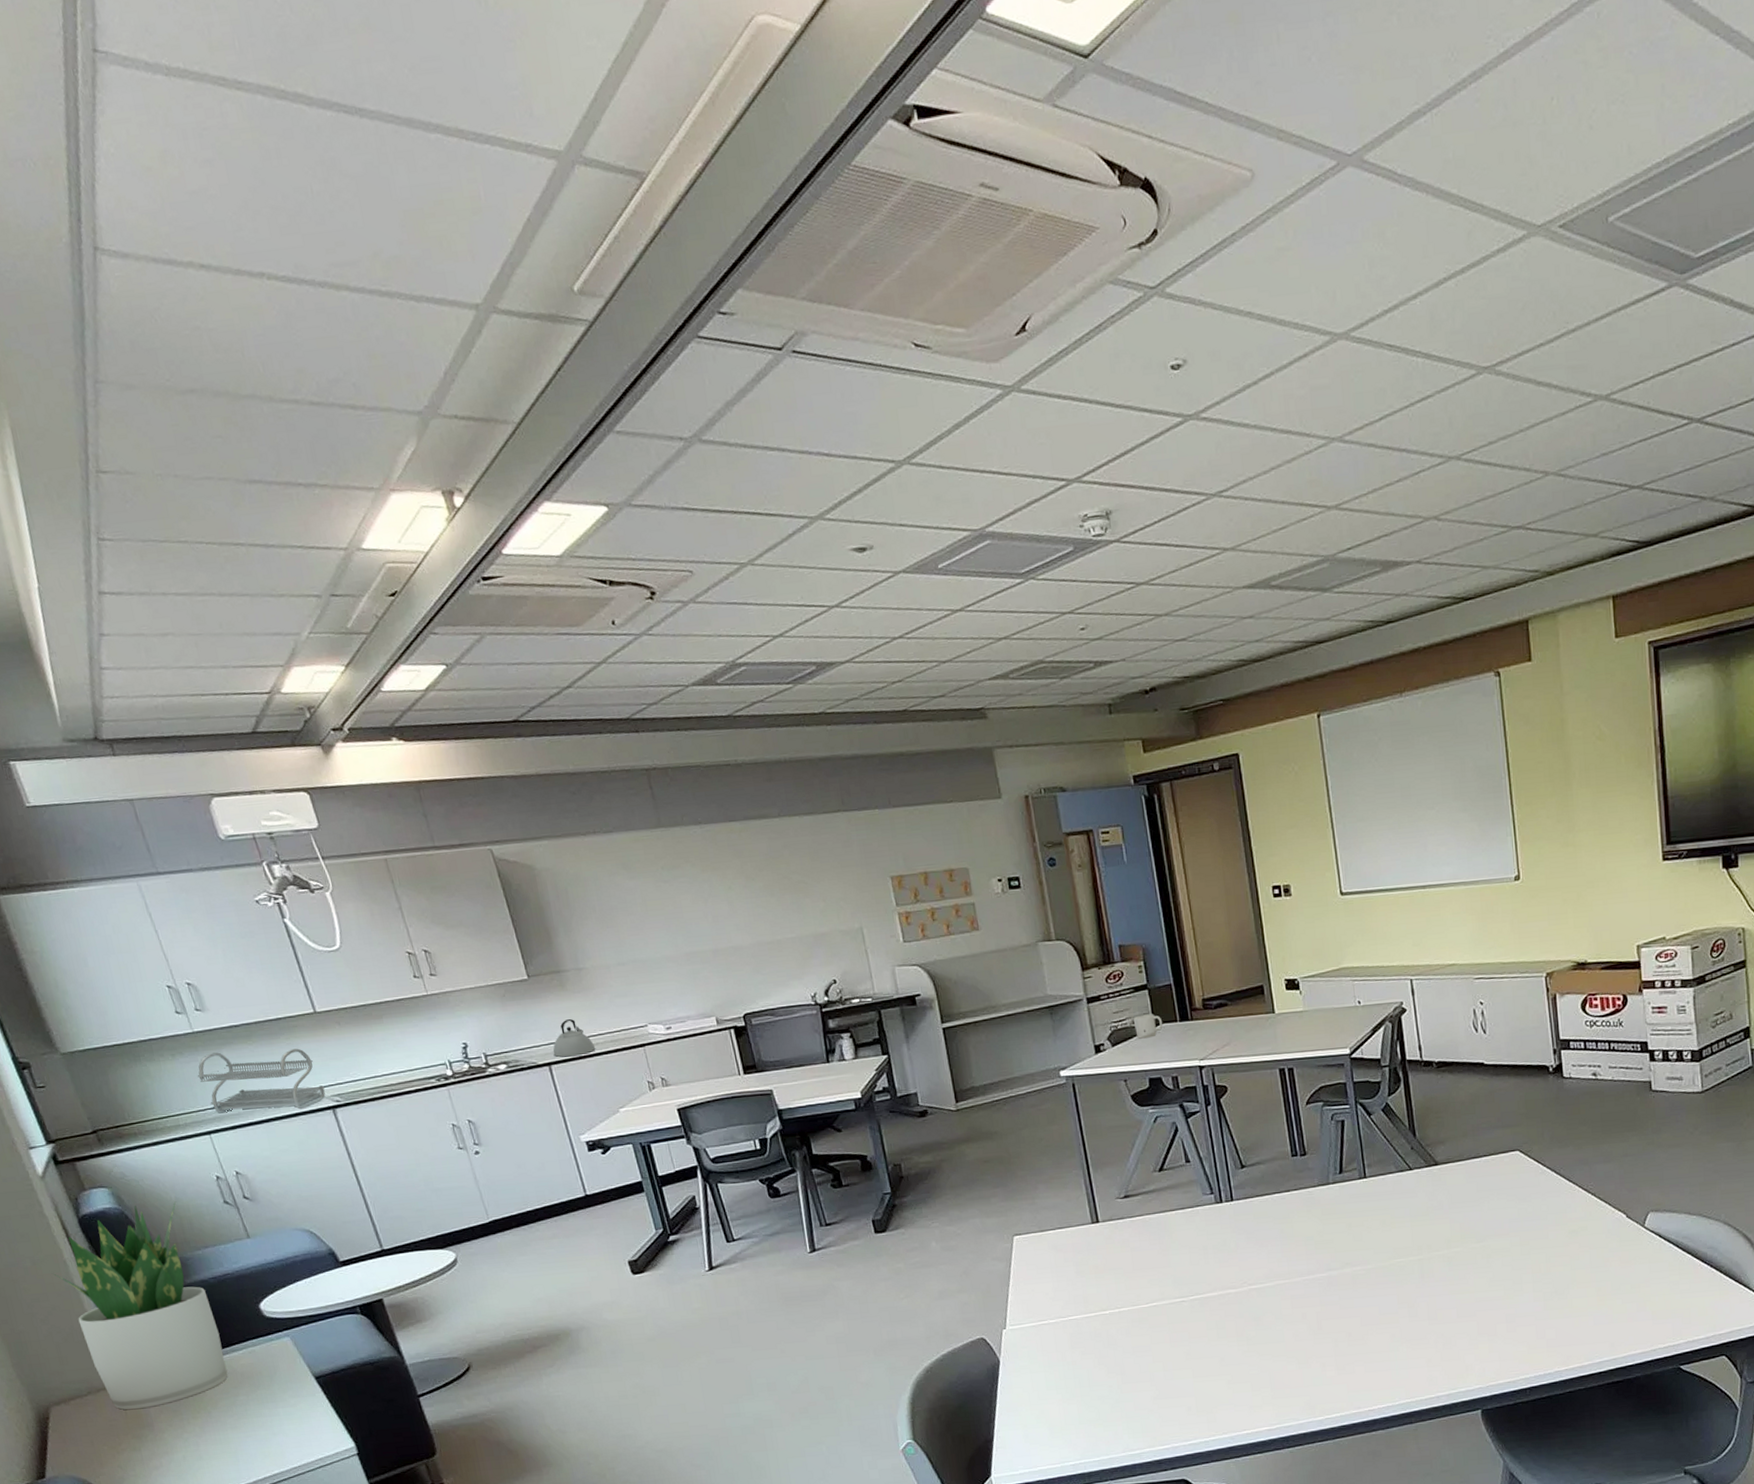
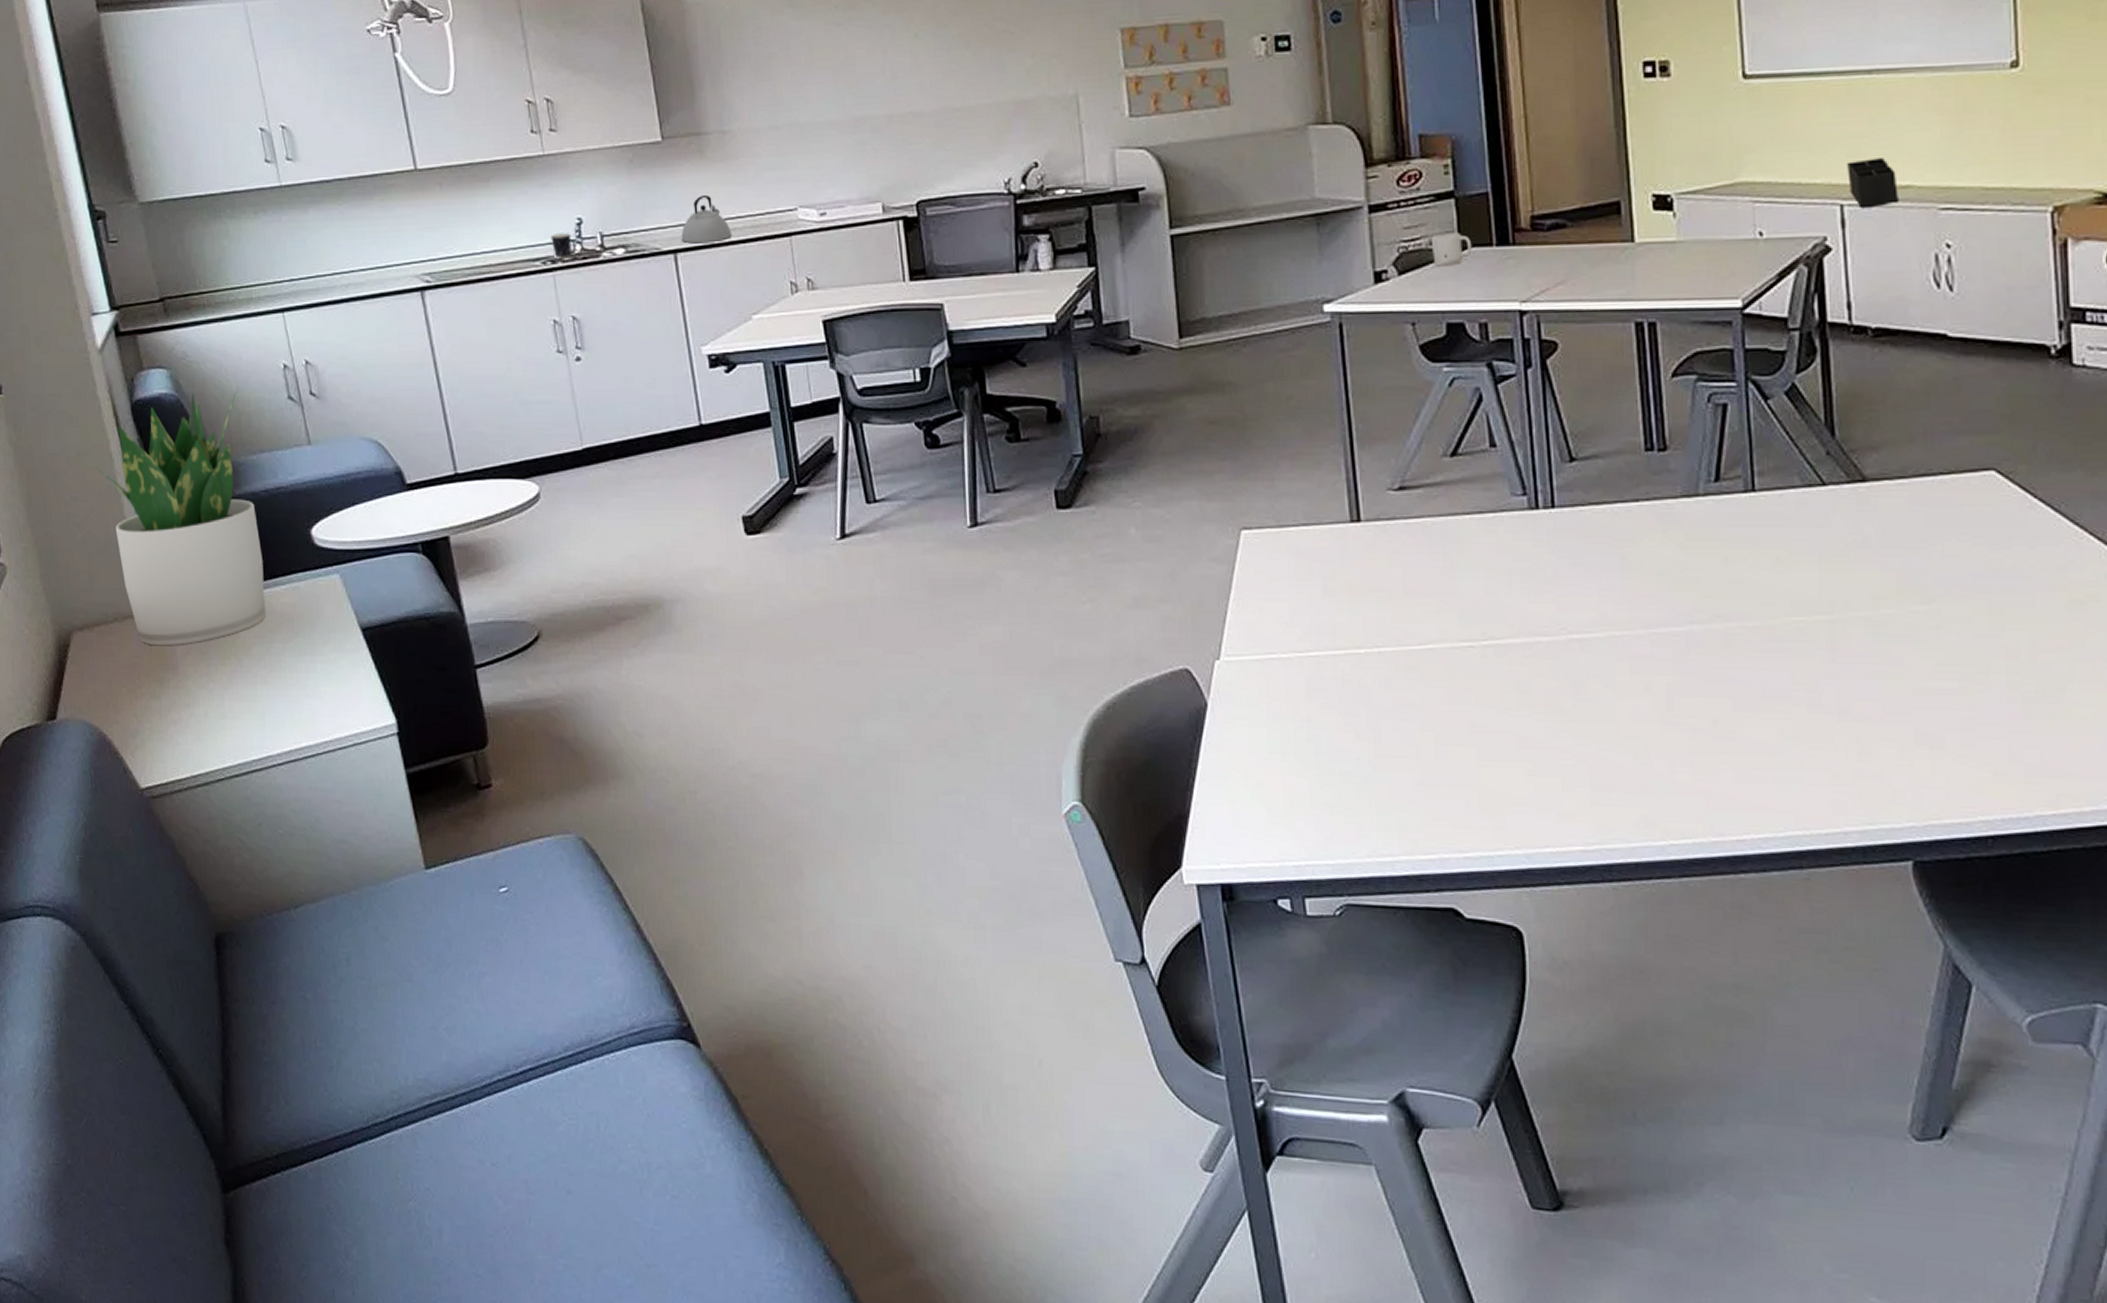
dish rack: present [197,1048,326,1114] -> none [278,212,416,289]
mug: none [441,1055,465,1076] -> present [550,233,576,258]
desk organizer: none [1413,946,1448,982] -> present [1847,158,1898,209]

